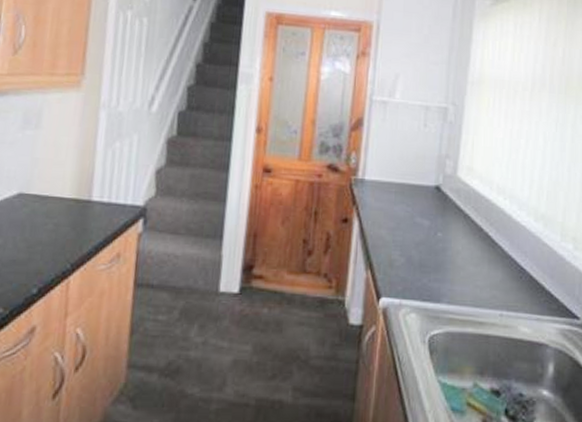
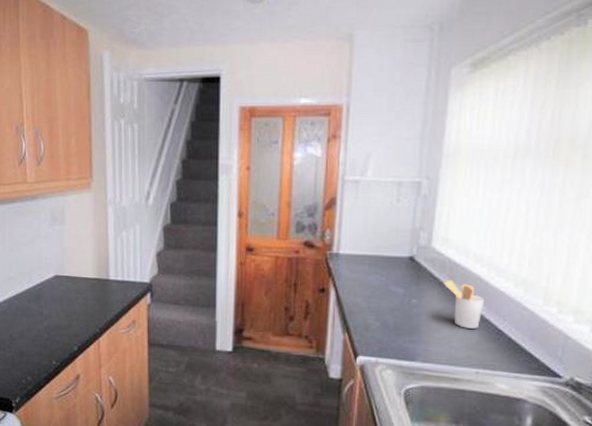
utensil holder: none [468,212,507,266] -> present [443,280,485,329]

